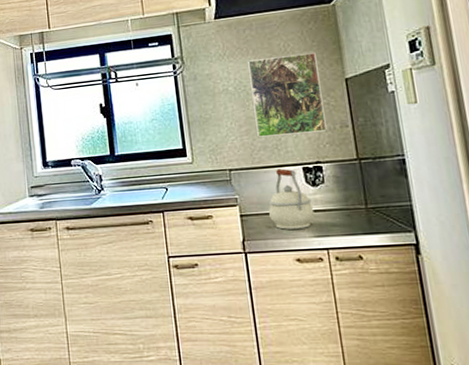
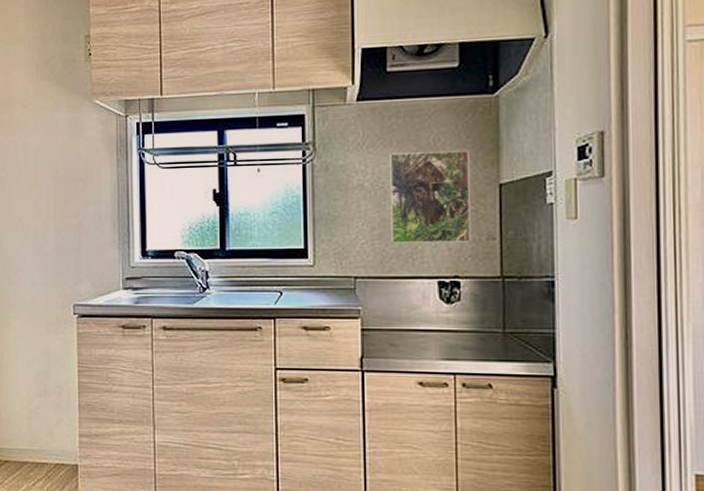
kettle: present [268,168,315,230] -> none [394,281,445,349]

